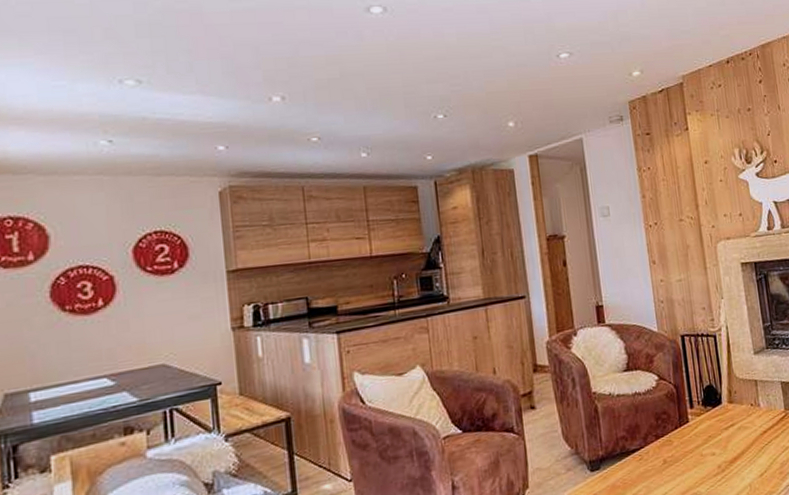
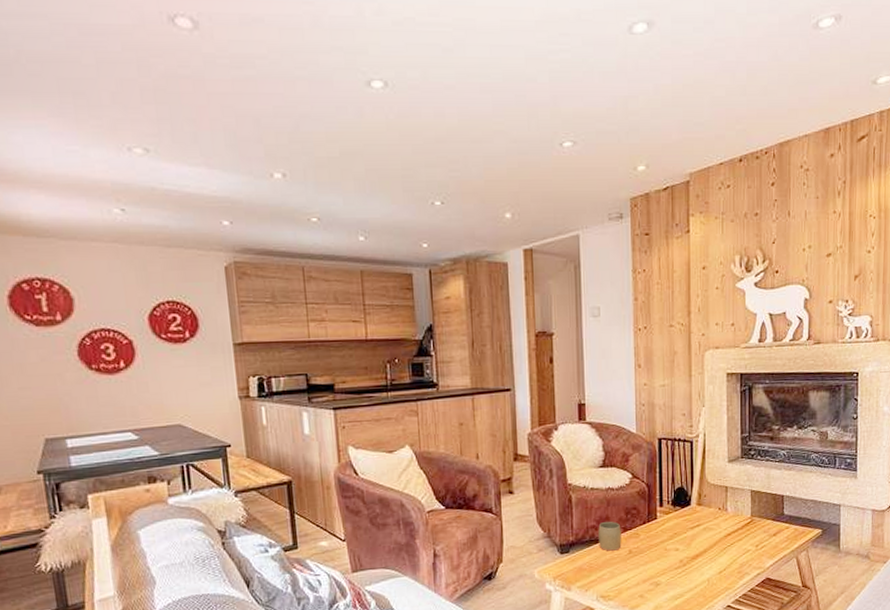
mug: none [628,429,655,464] -> present [598,521,622,551]

